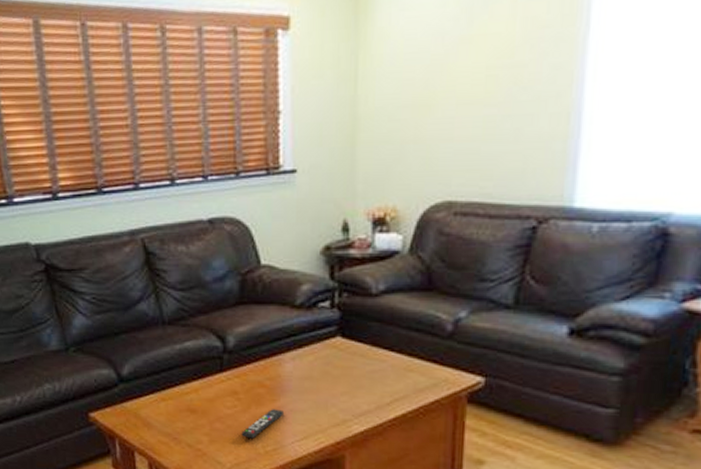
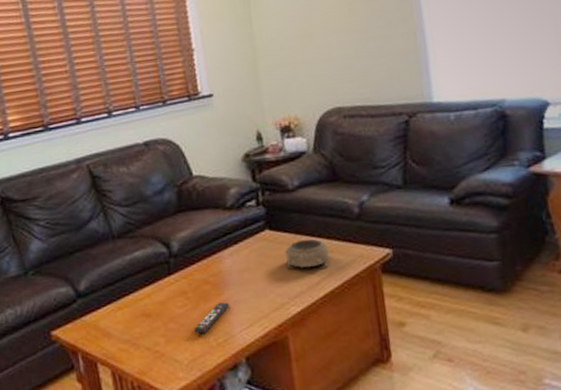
decorative bowl: none [355,353,409,387] -> present [285,238,330,269]

